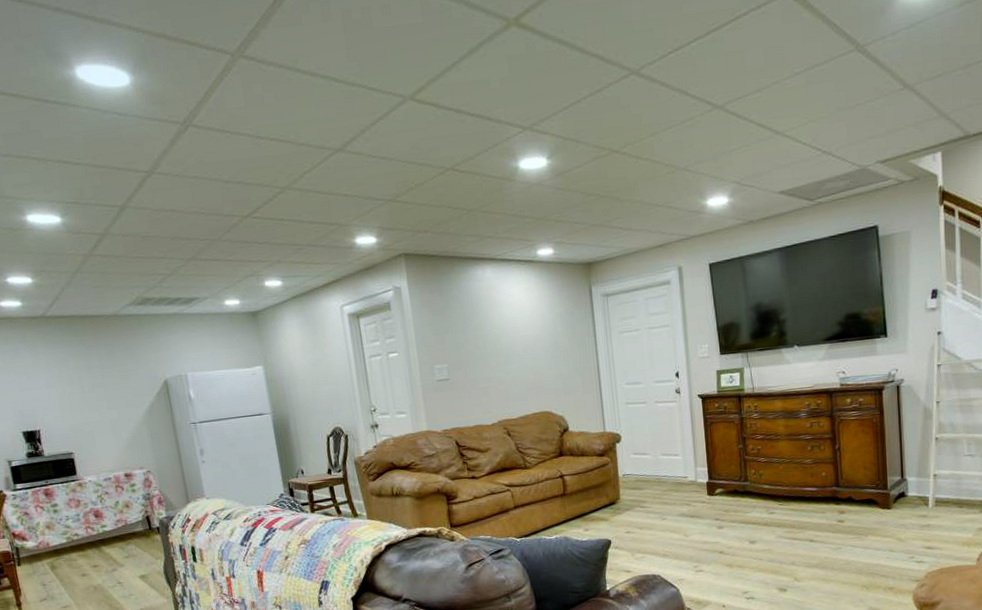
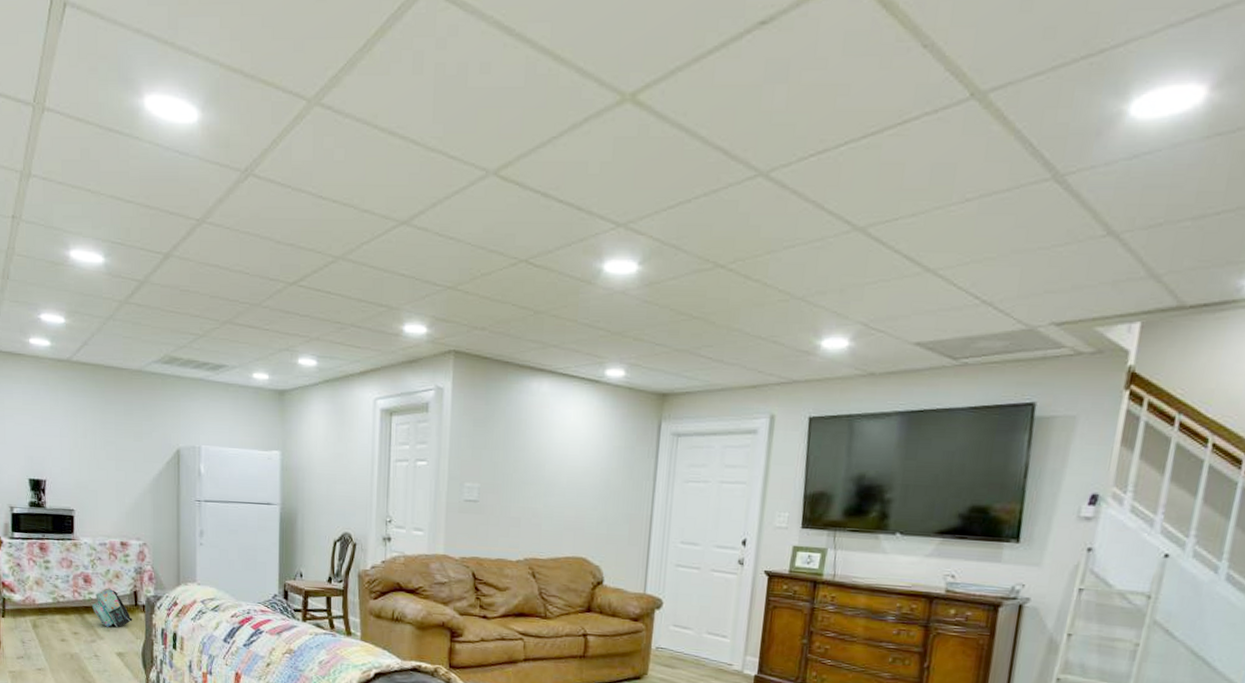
backpack: none [106,518,150,555] -> present [91,588,133,628]

